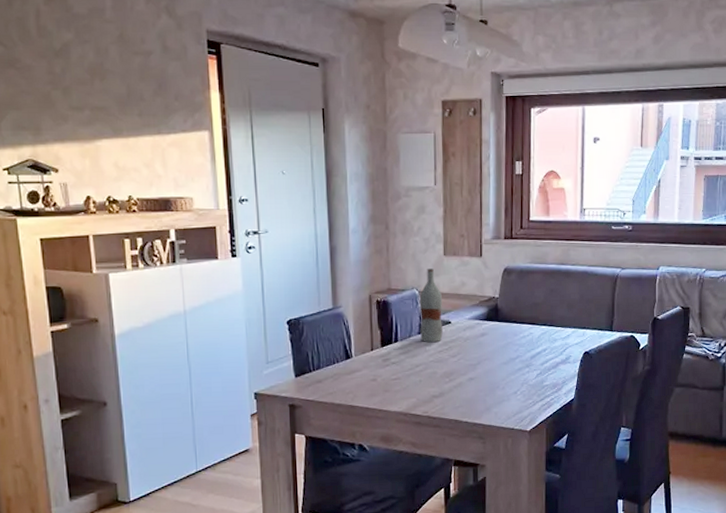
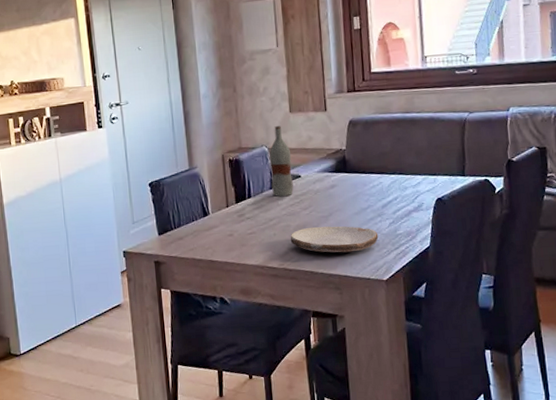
plate: none [436,375,525,402] -> present [290,226,379,253]

